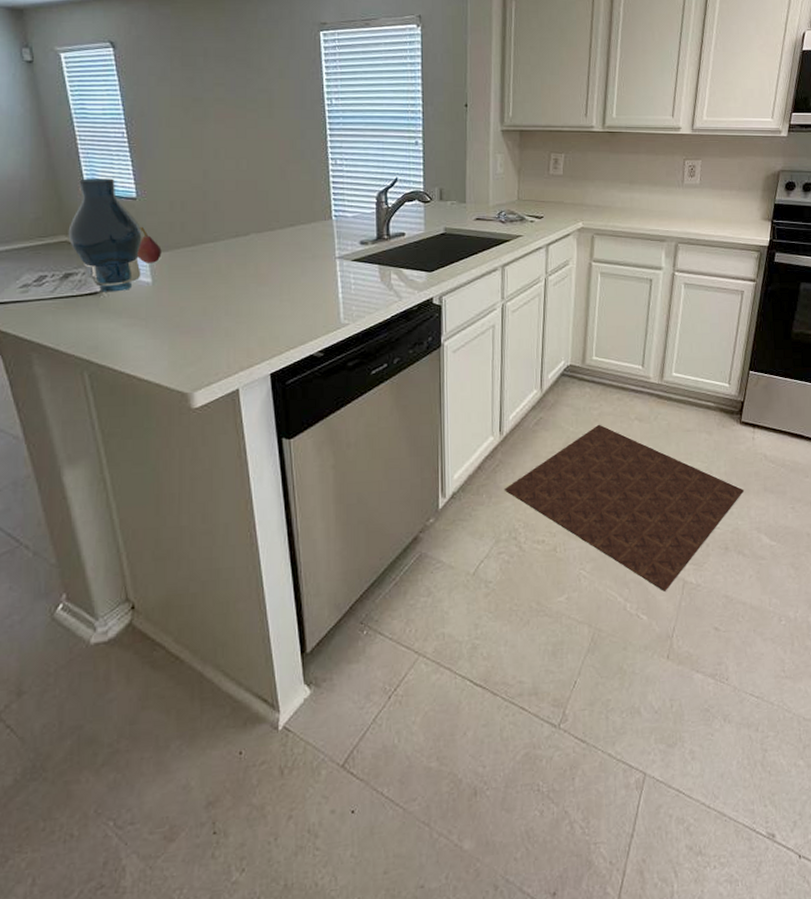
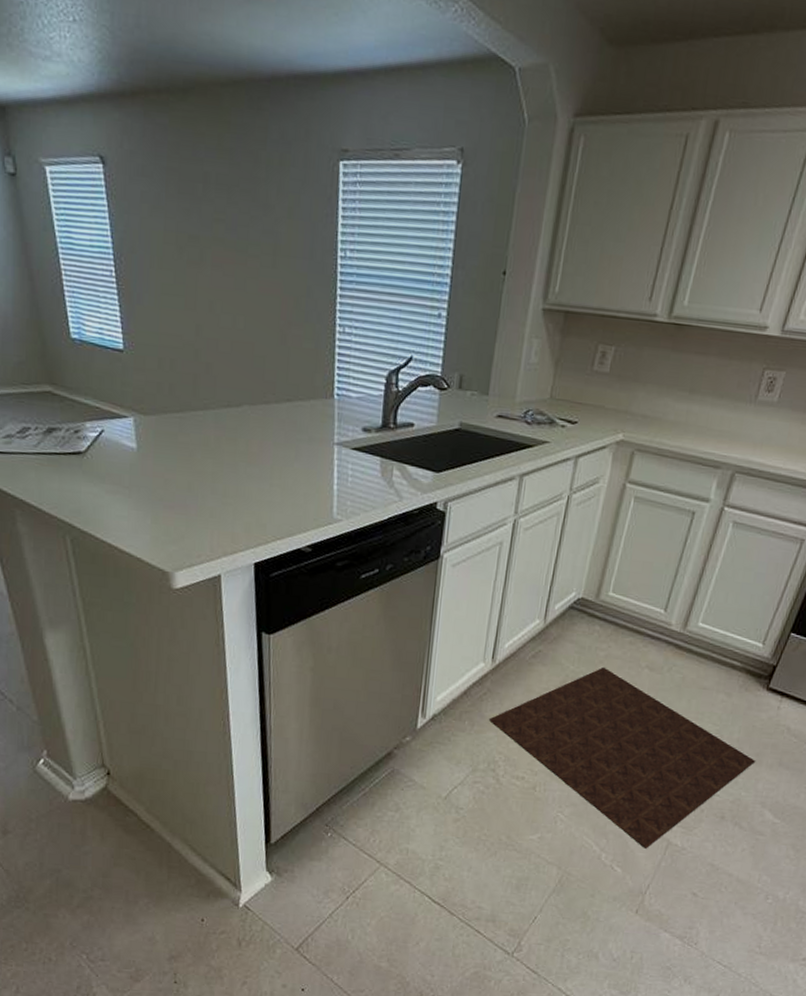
vase: present [68,178,142,292] -> none [52,321,128,455]
fruit: present [137,226,162,263] -> none [122,383,148,427]

